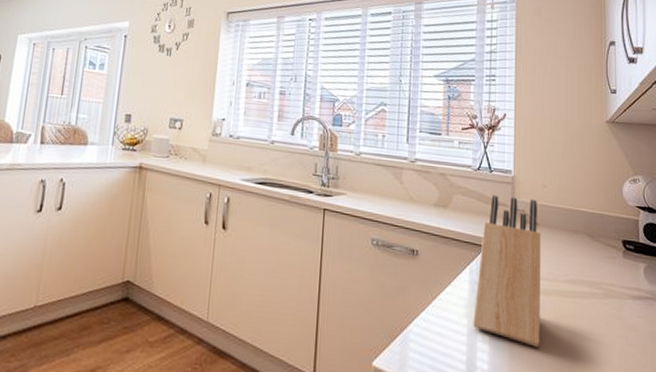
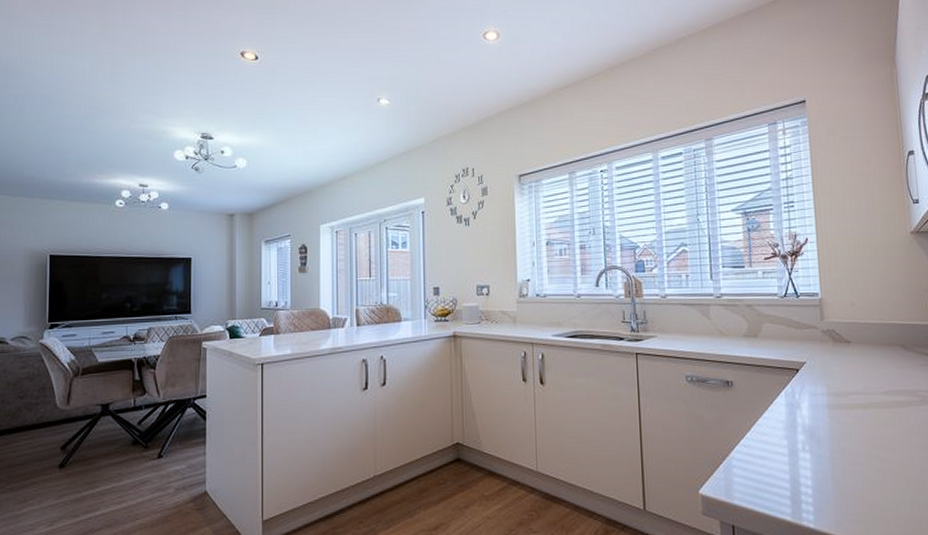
knife block: present [473,195,541,347] -> none [792,318,861,459]

